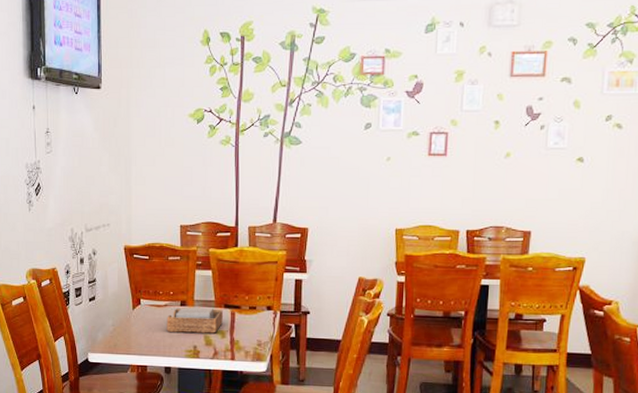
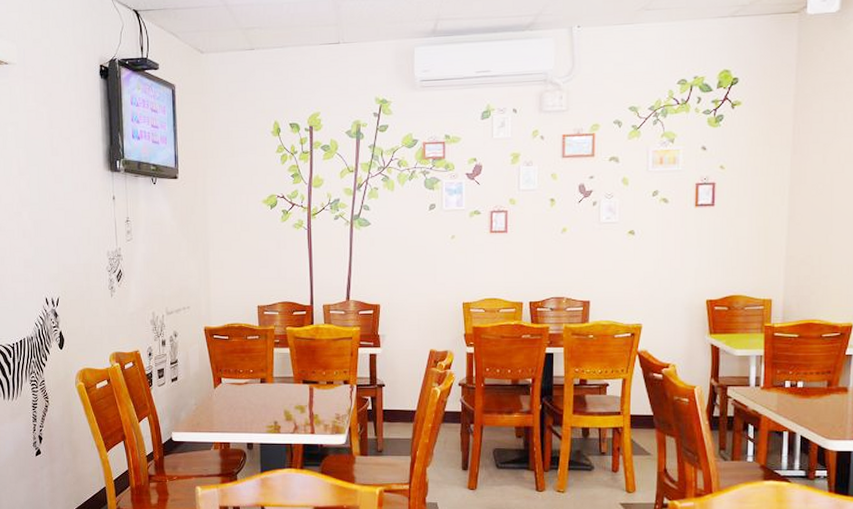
napkin holder: present [167,307,223,334] -> none [247,384,302,409]

